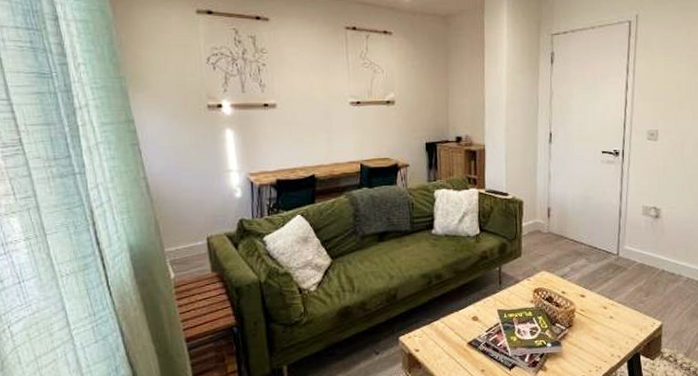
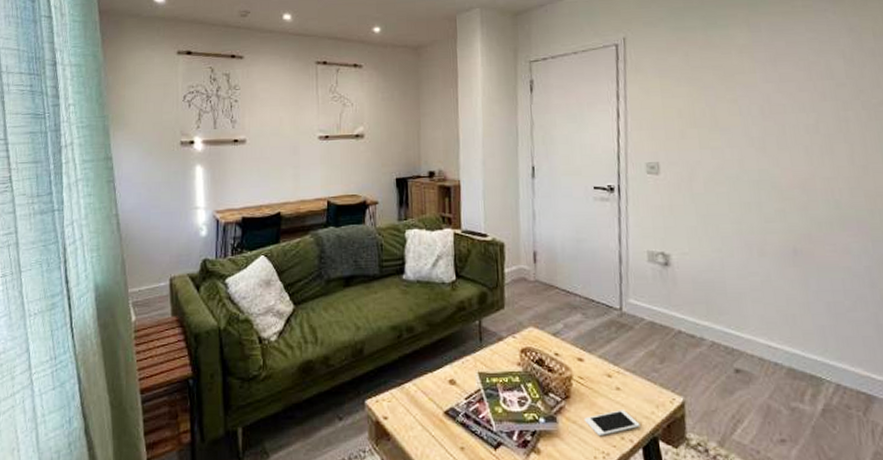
cell phone: none [583,333,627,355] -> present [584,410,640,437]

